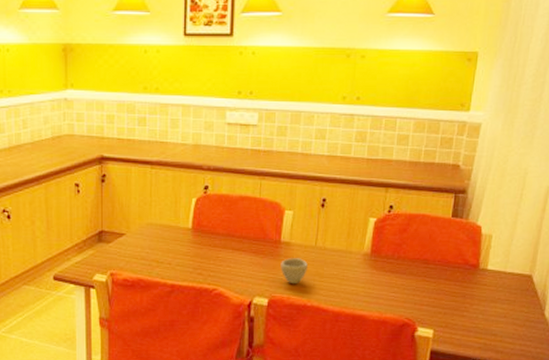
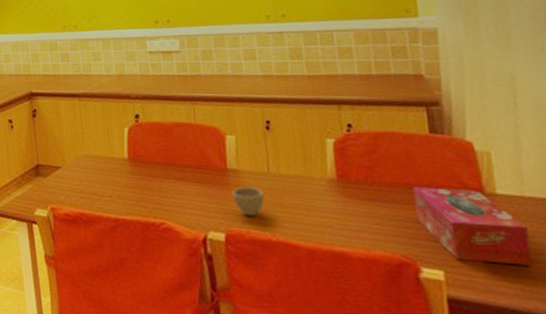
tissue box: none [424,262,501,325] -> present [412,187,533,265]

